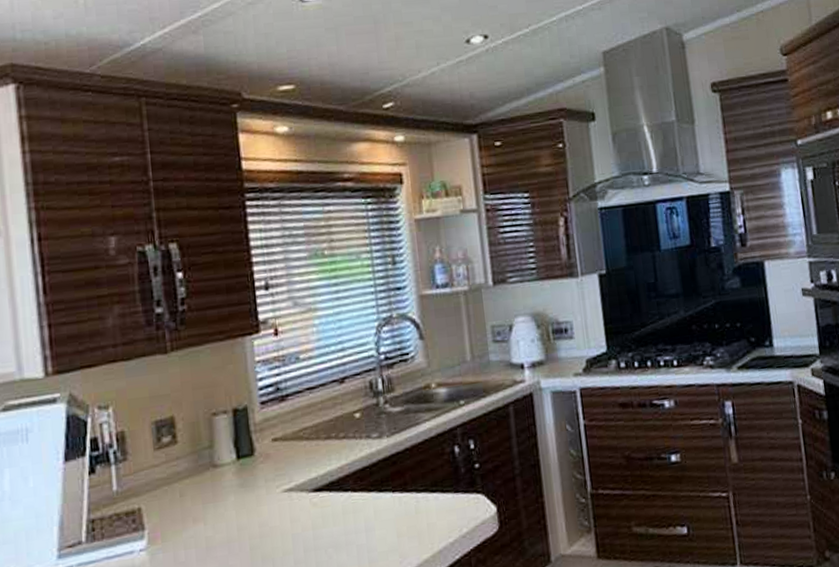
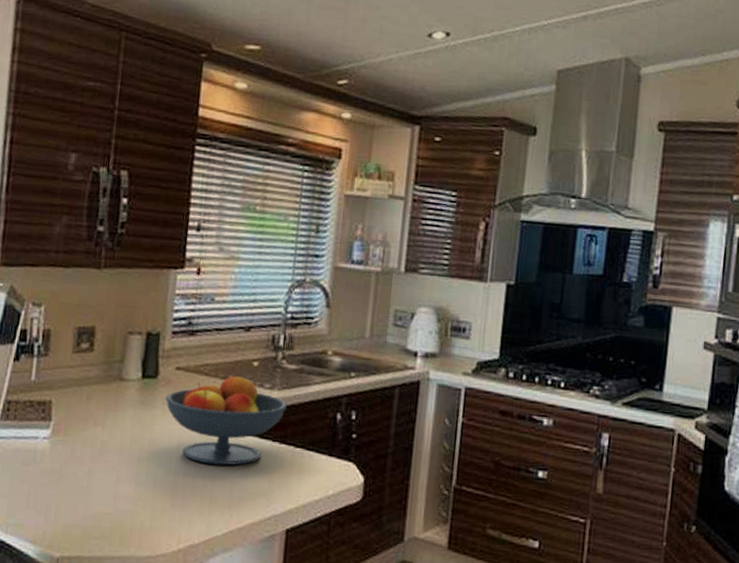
fruit bowl: none [267,430,400,534] -> present [165,375,287,466]

